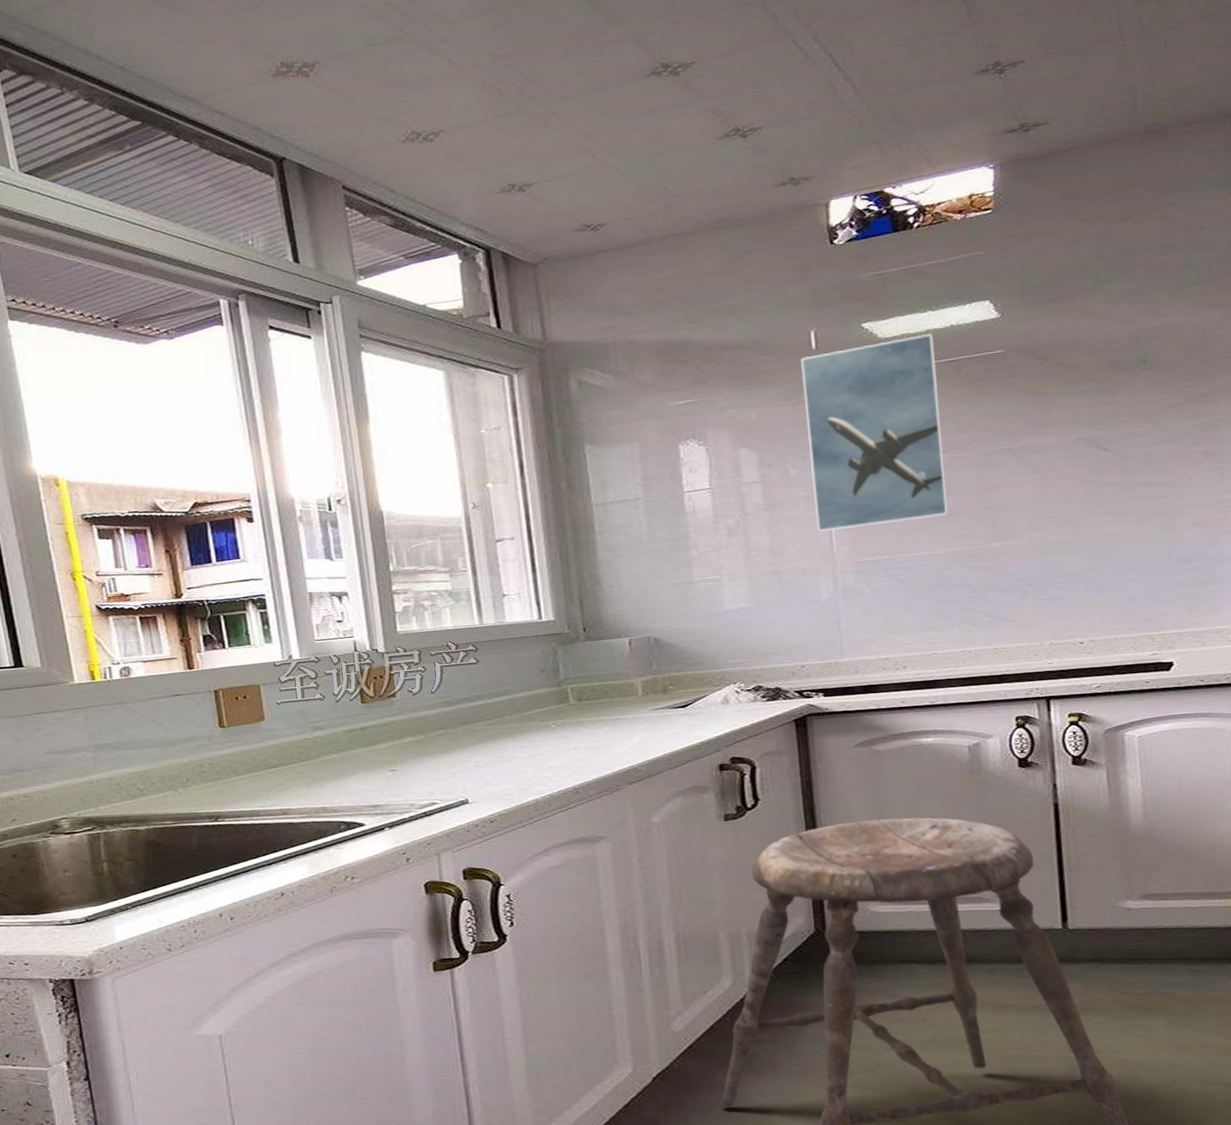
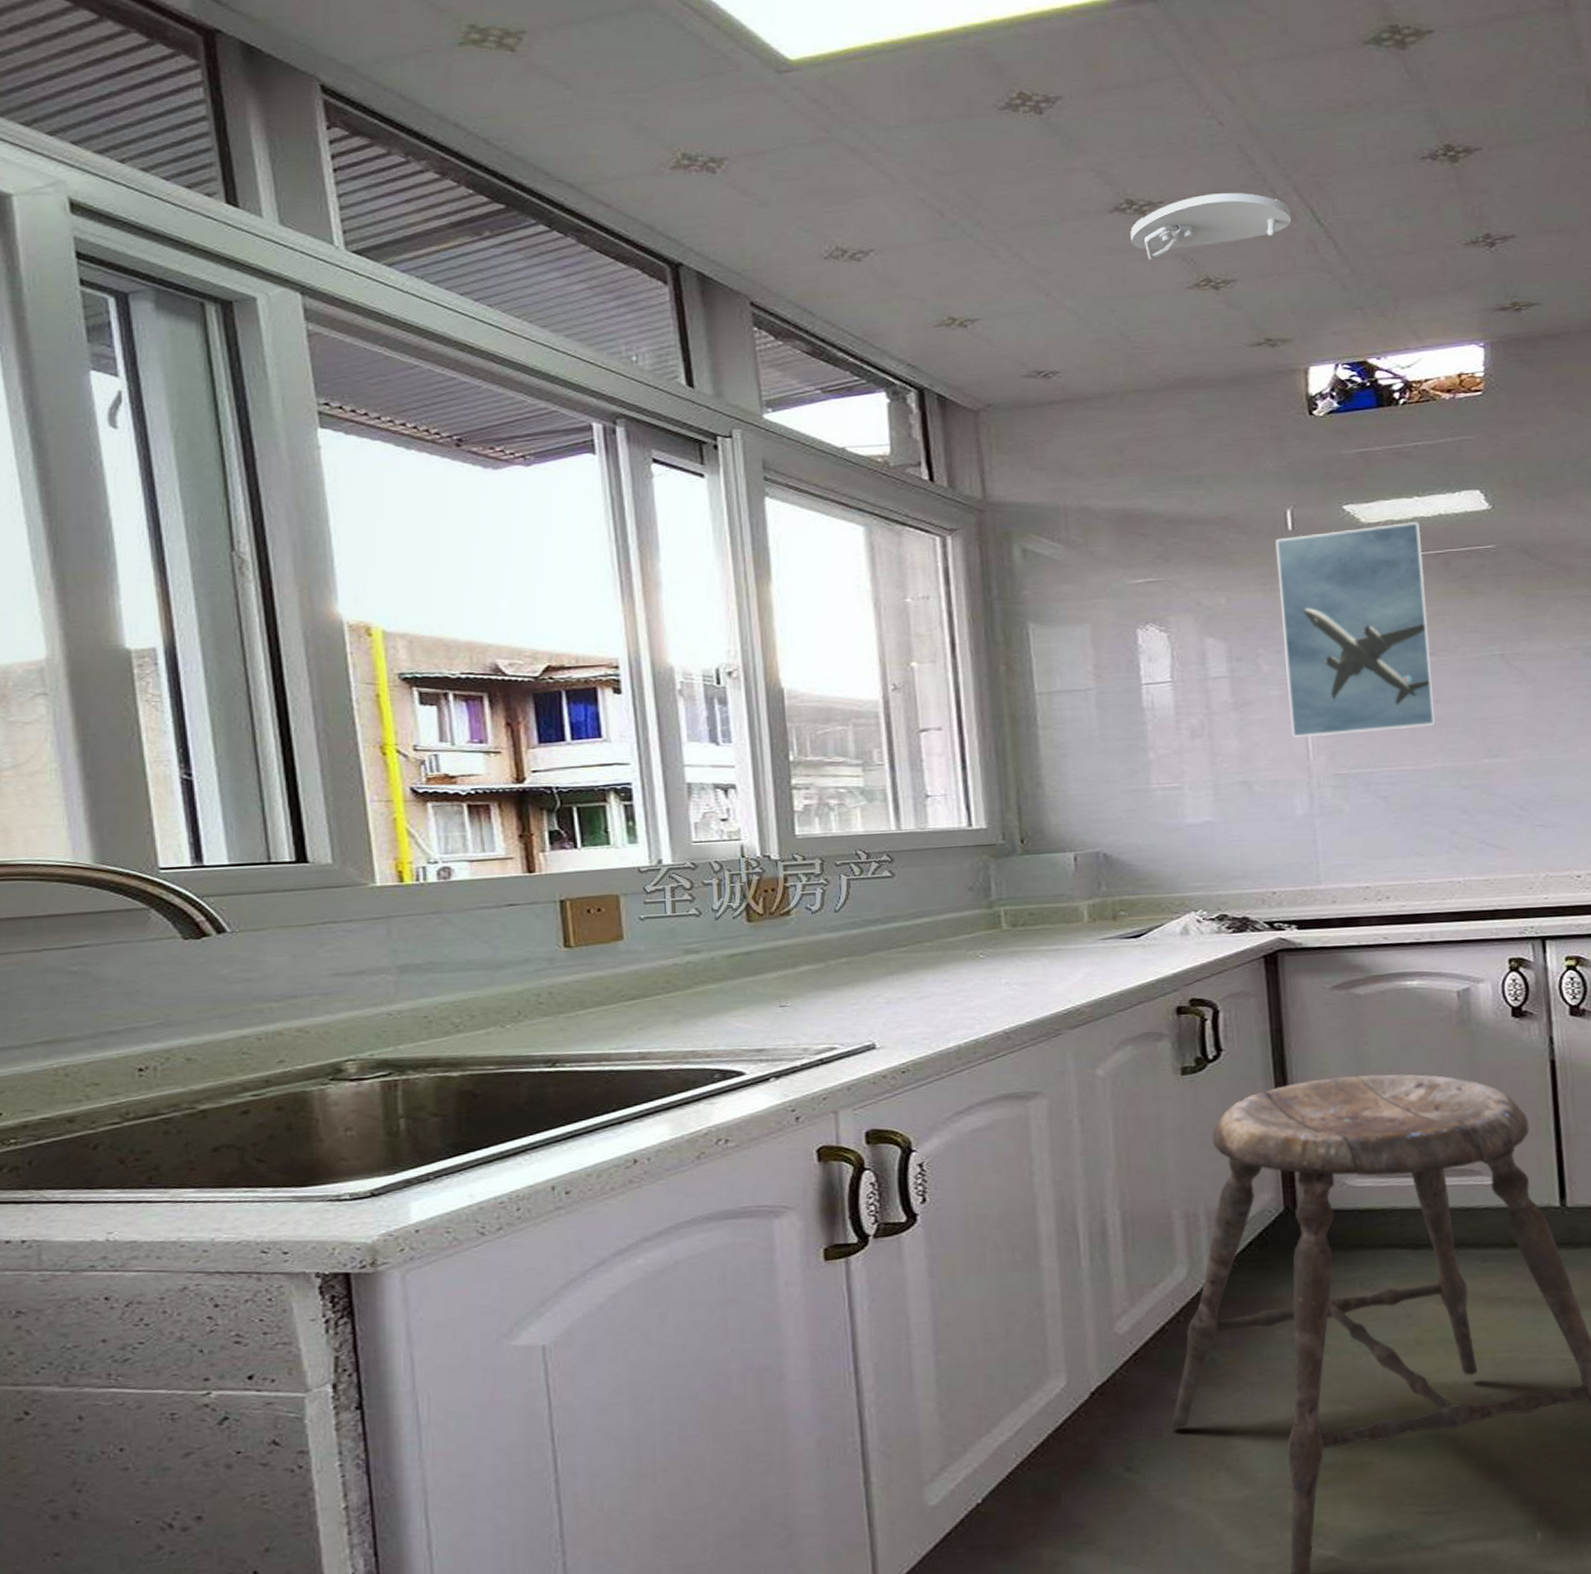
smoke detector: none [666,46,813,117] -> present [1130,193,1292,260]

